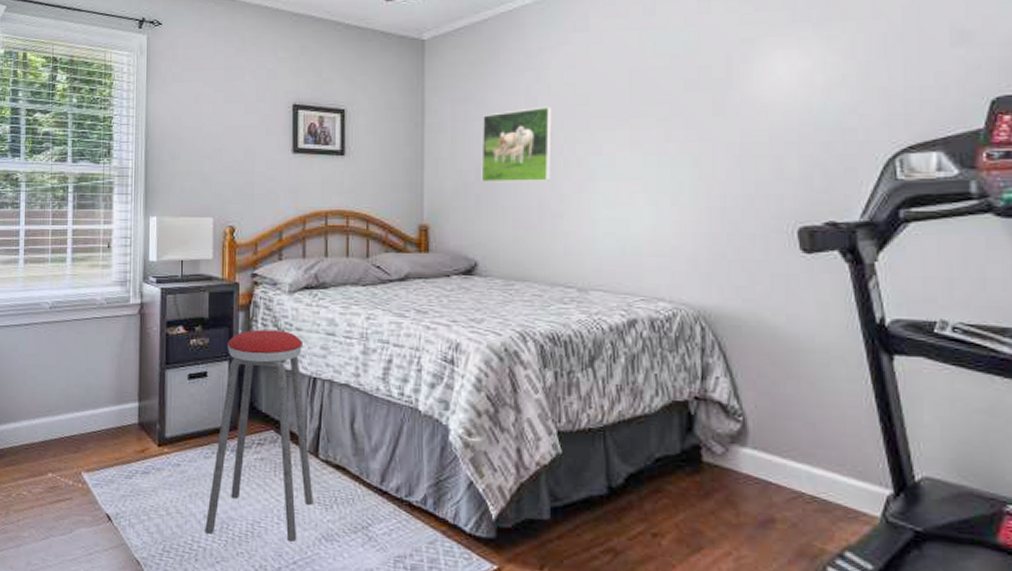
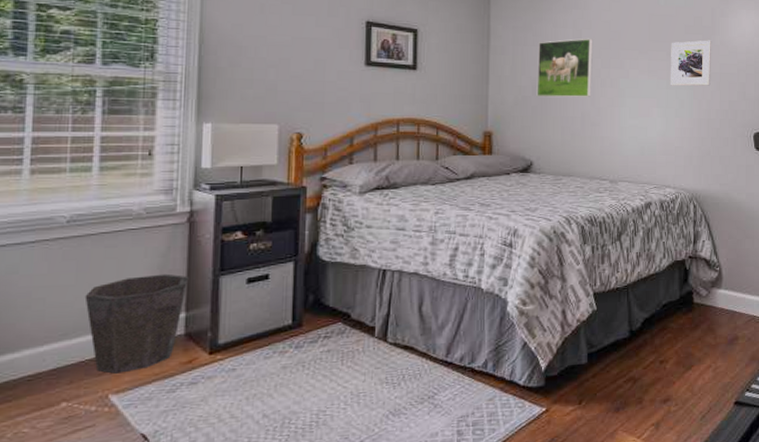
waste bin: none [63,362,141,453] -> present [84,273,189,374]
music stool: present [205,329,313,543] -> none [264,229,381,432]
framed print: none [662,97,728,163] -> present [670,40,712,86]

